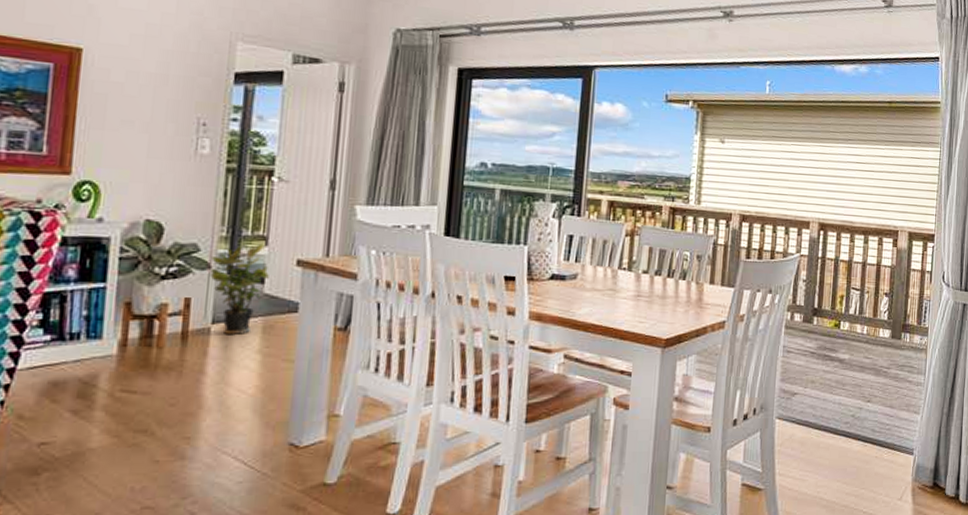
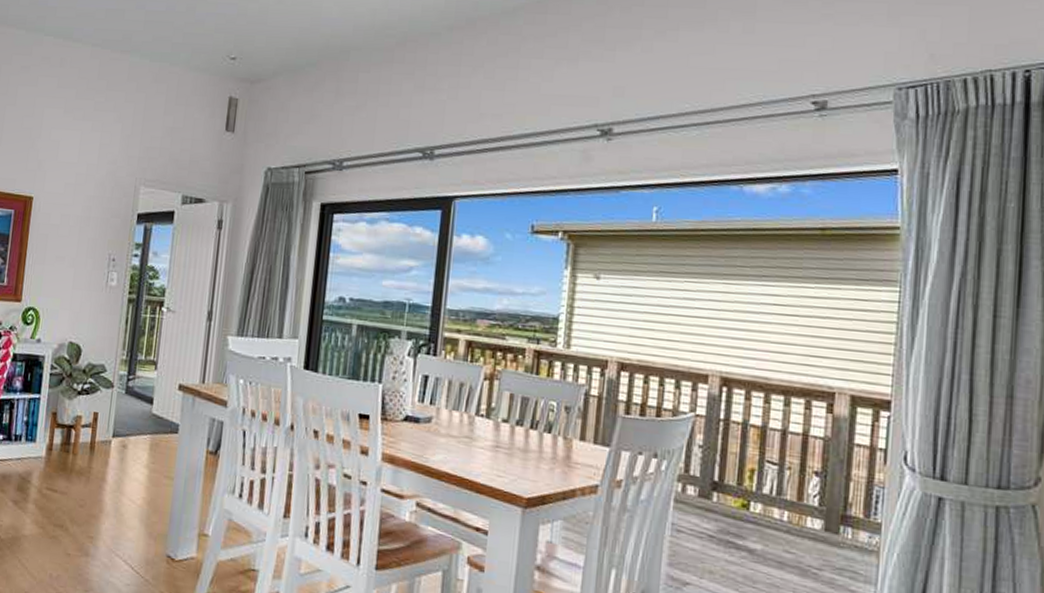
potted plant: present [209,241,269,336] -> none [112,365,157,449]

